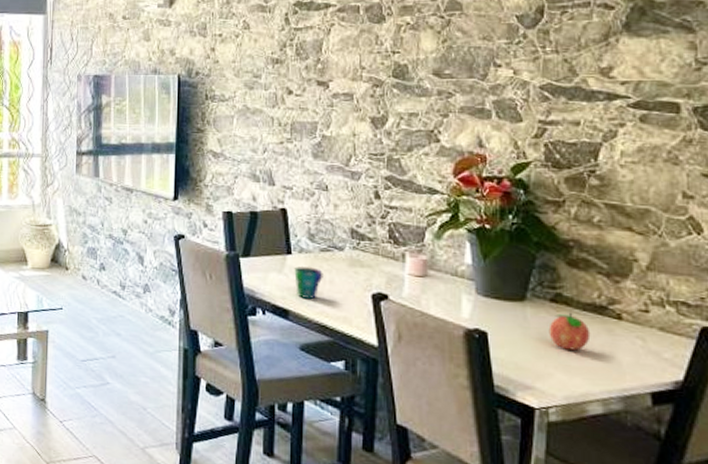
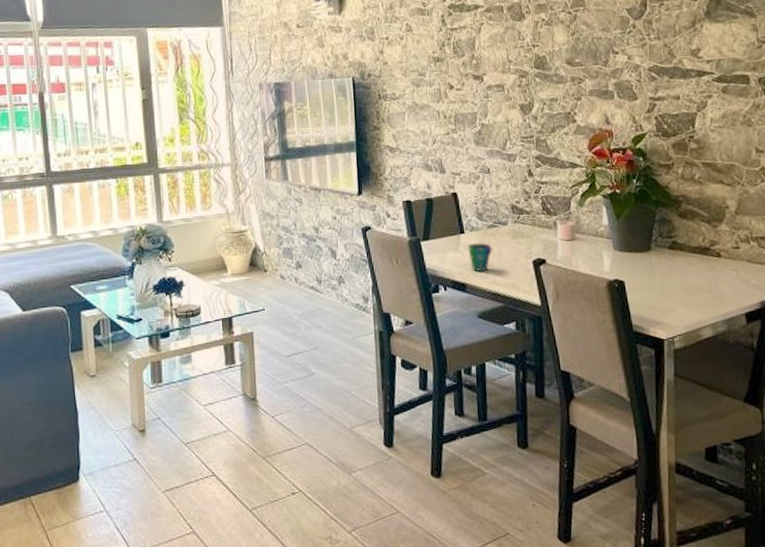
fruit: present [548,312,591,351] -> none [669,256,700,288]

